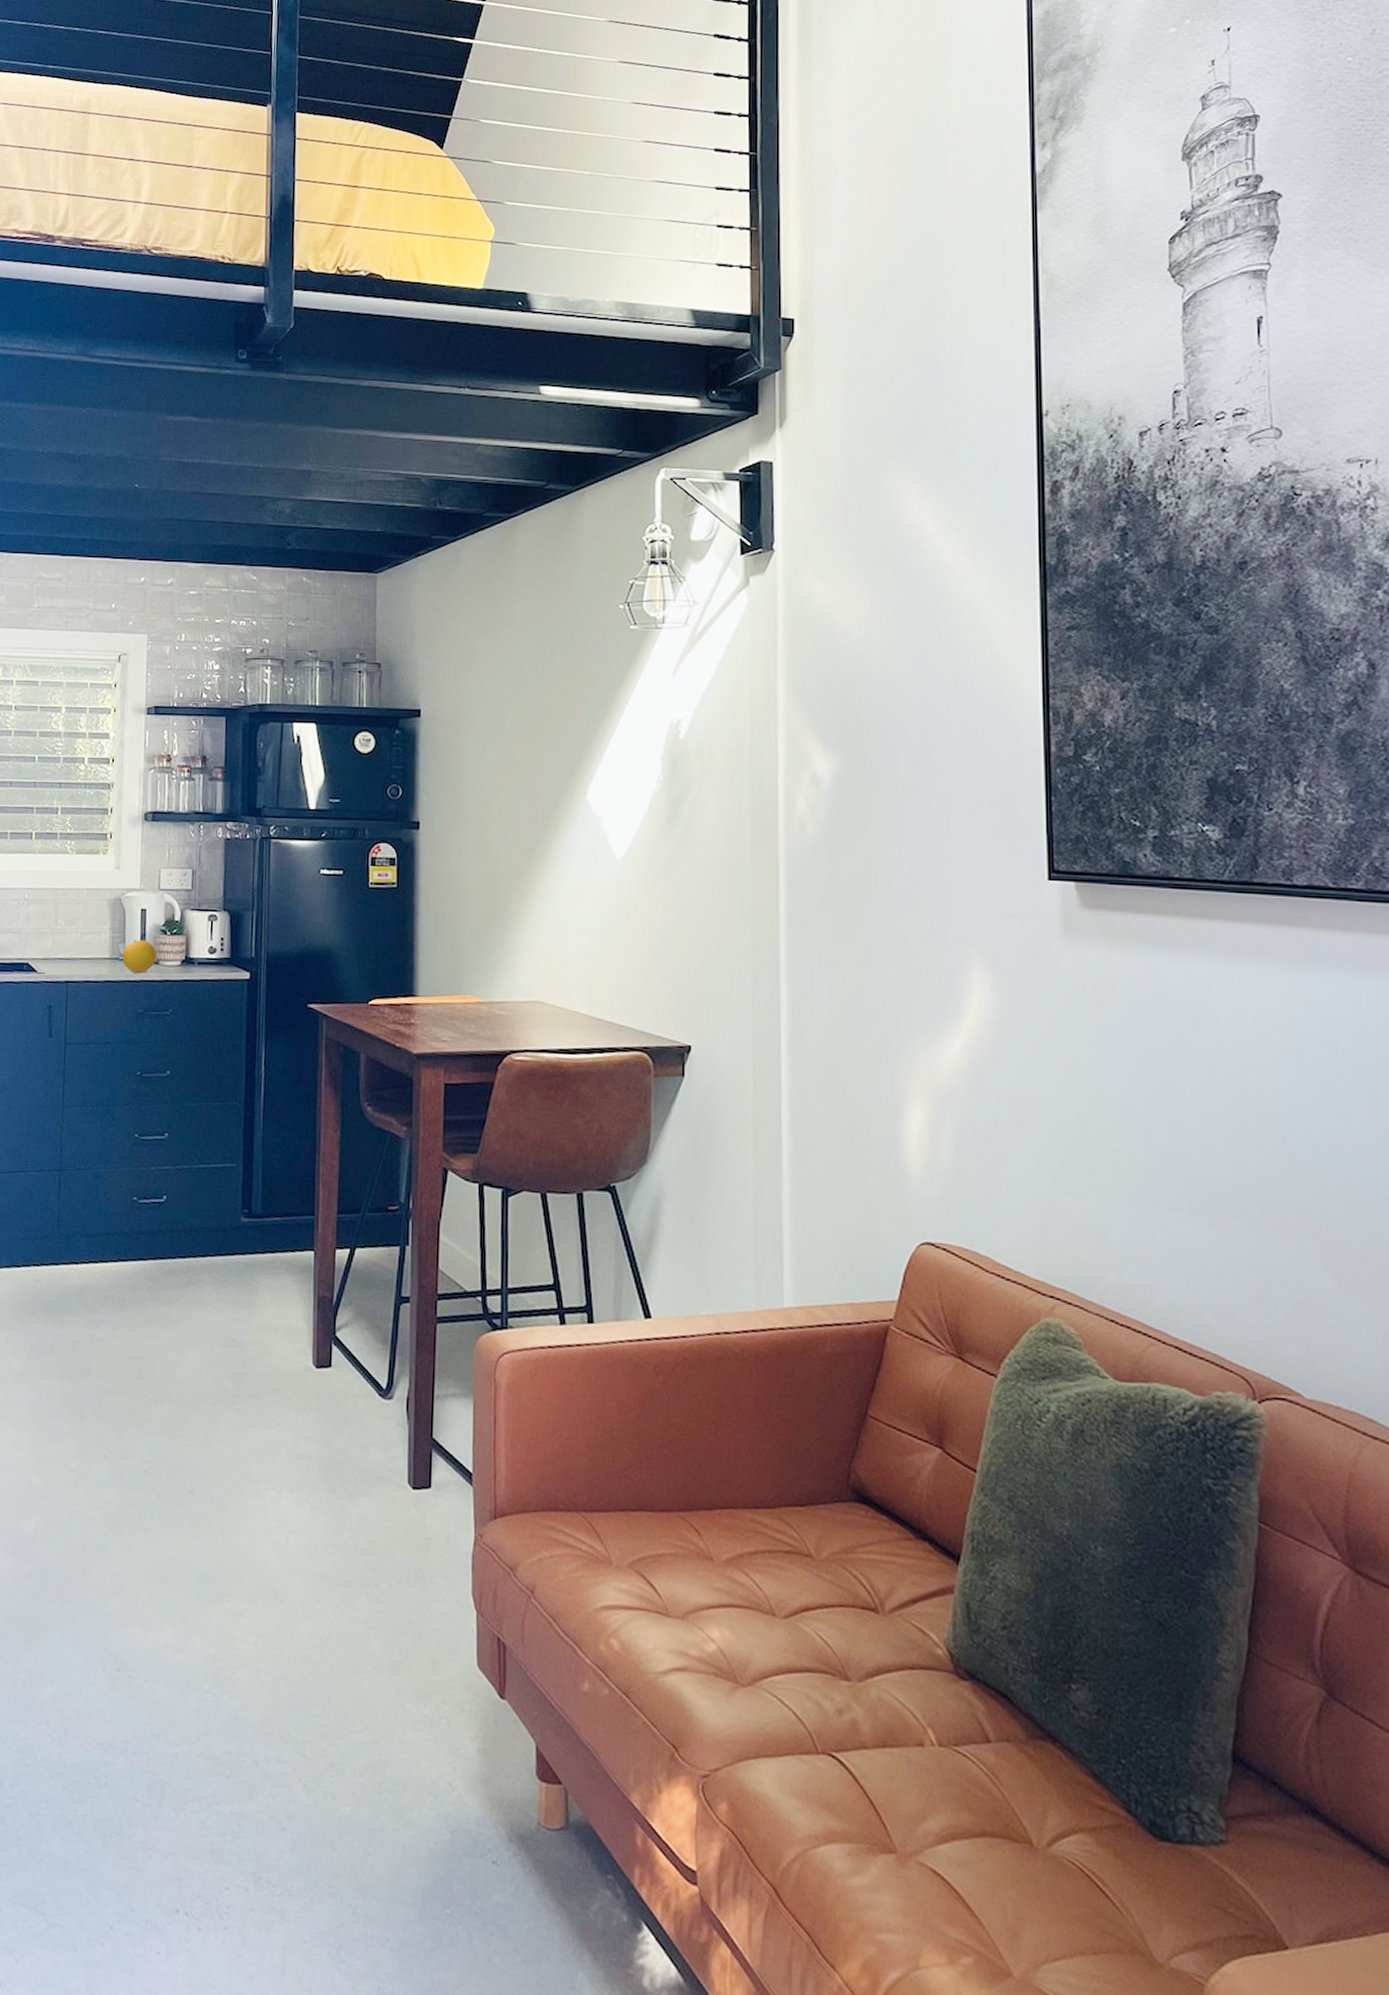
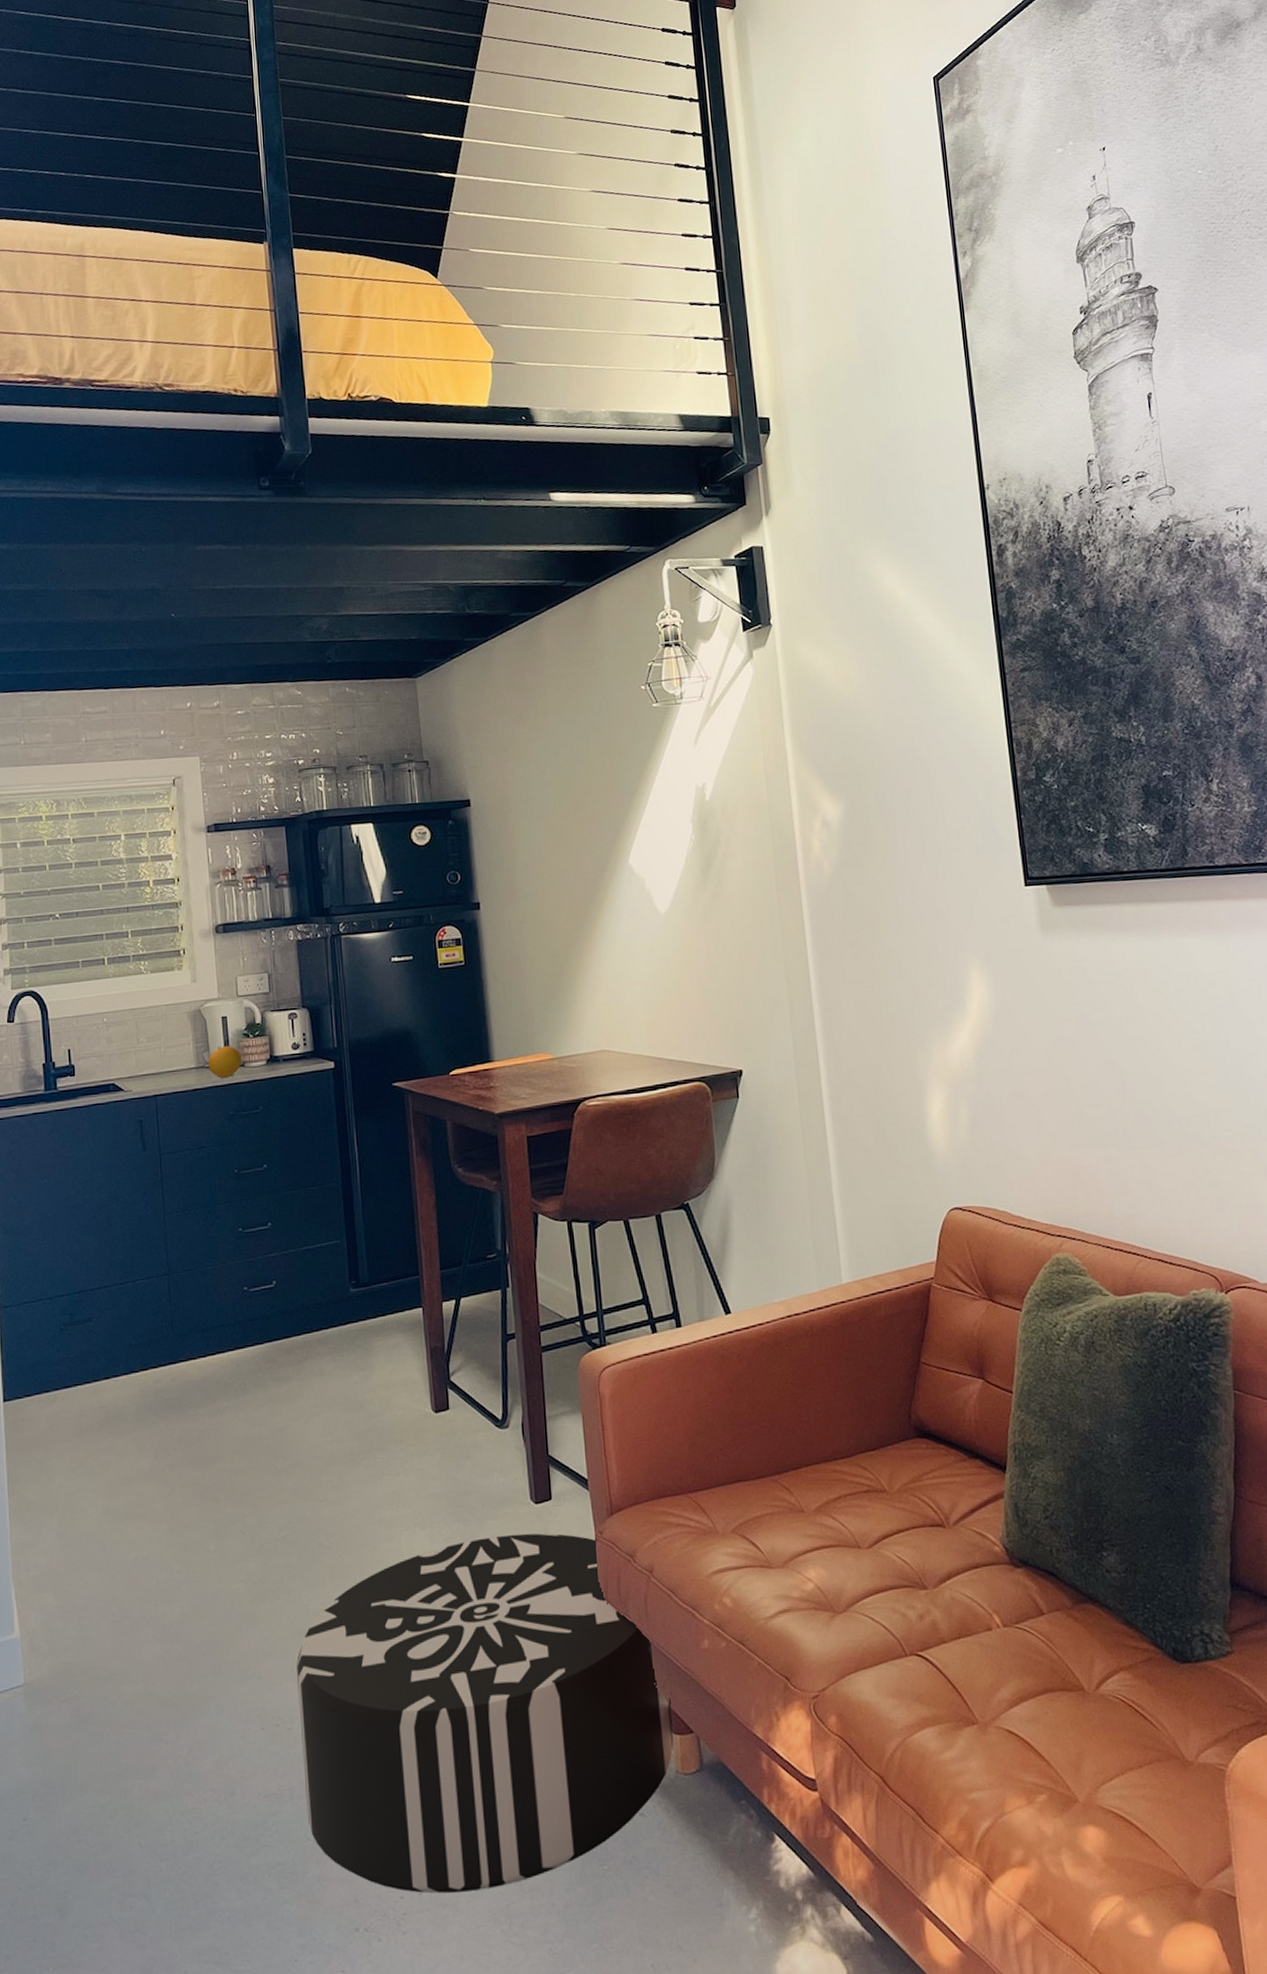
pouf: none [139,1514,540,1904] -> present [296,1533,674,1894]

